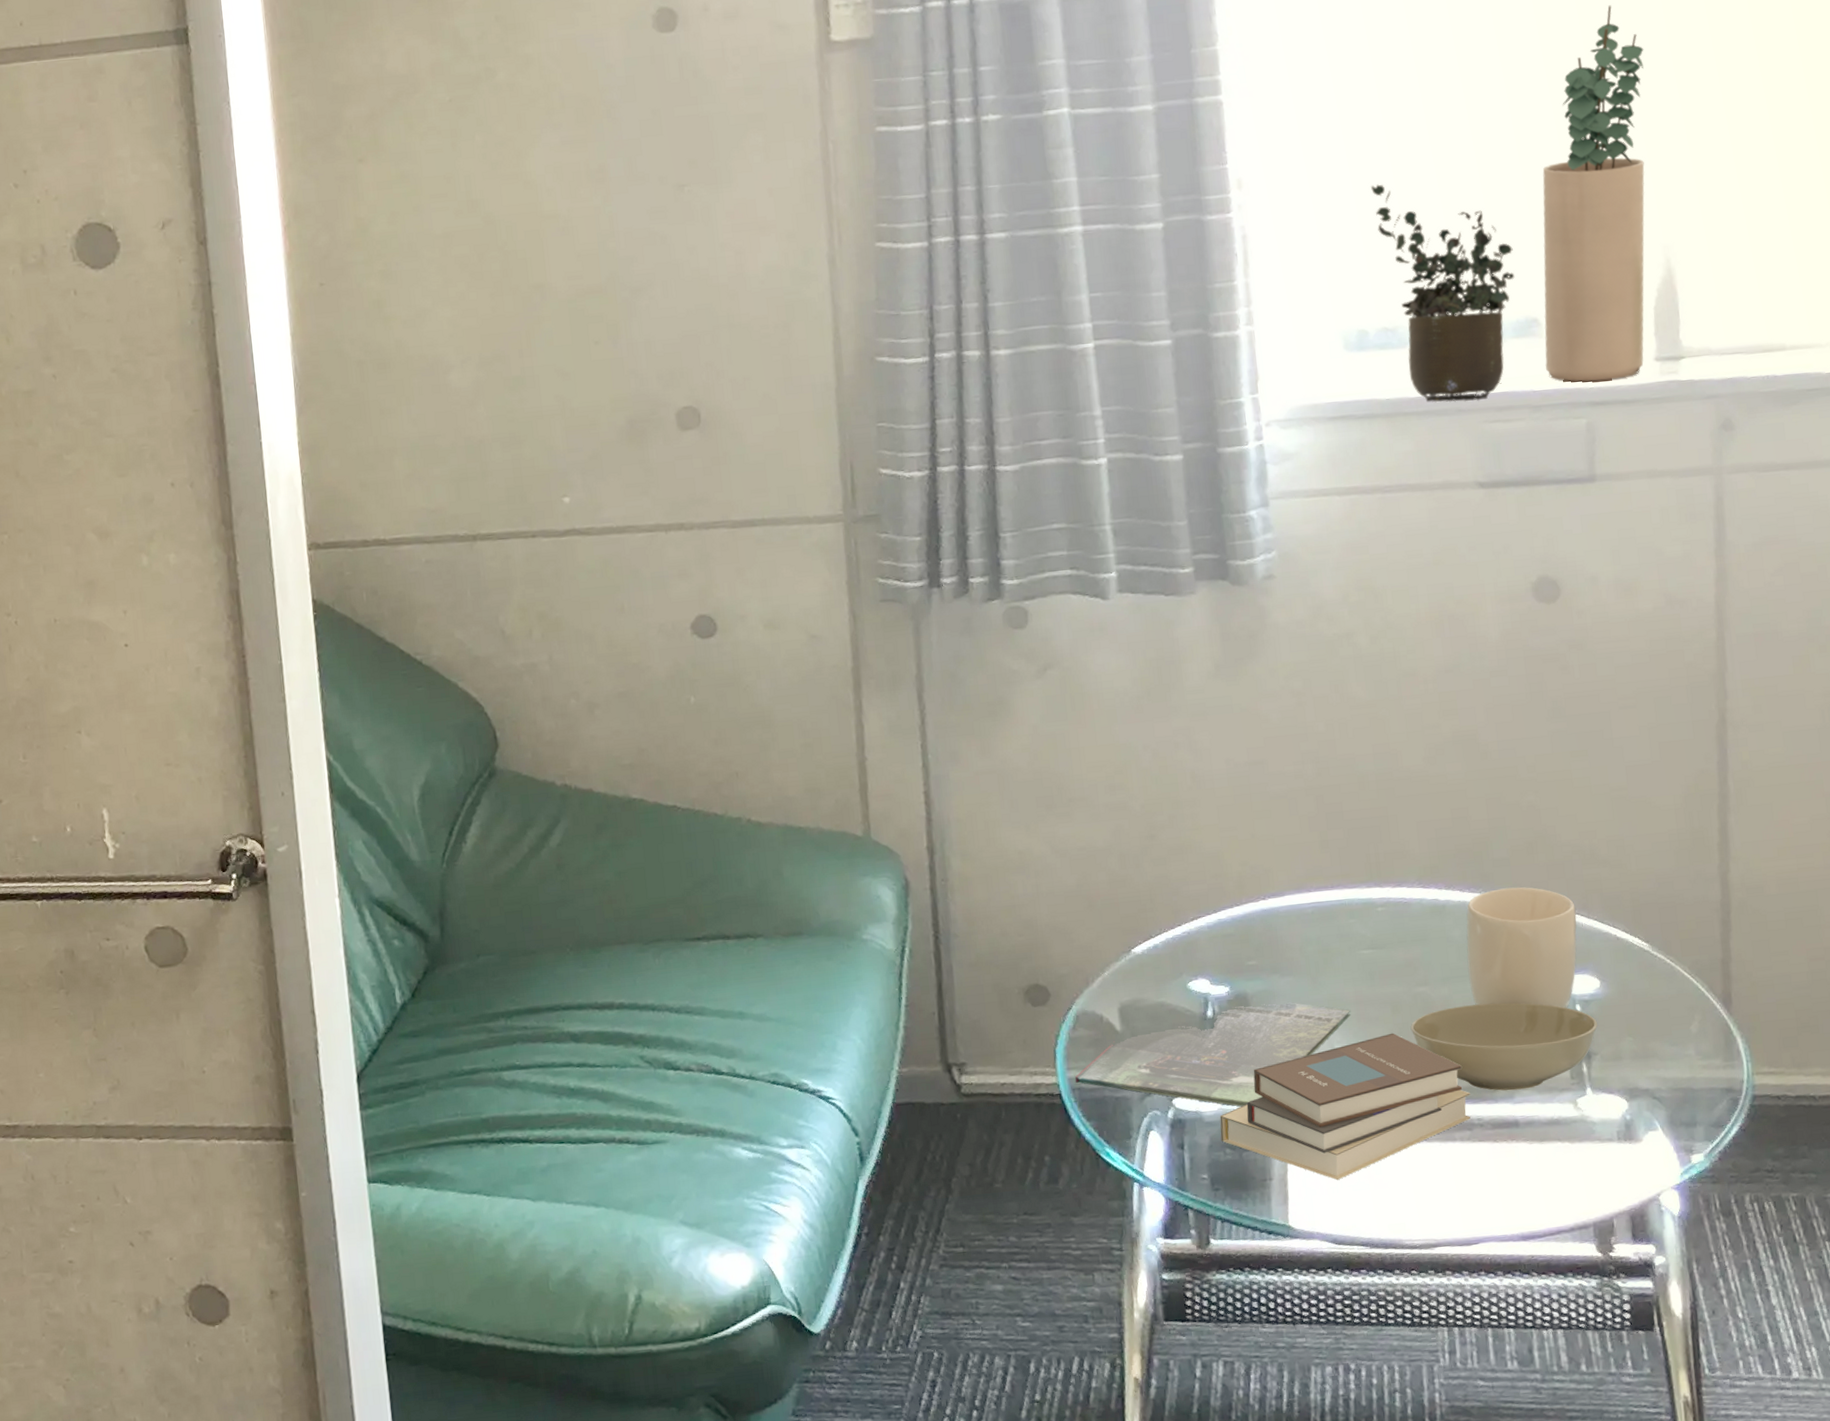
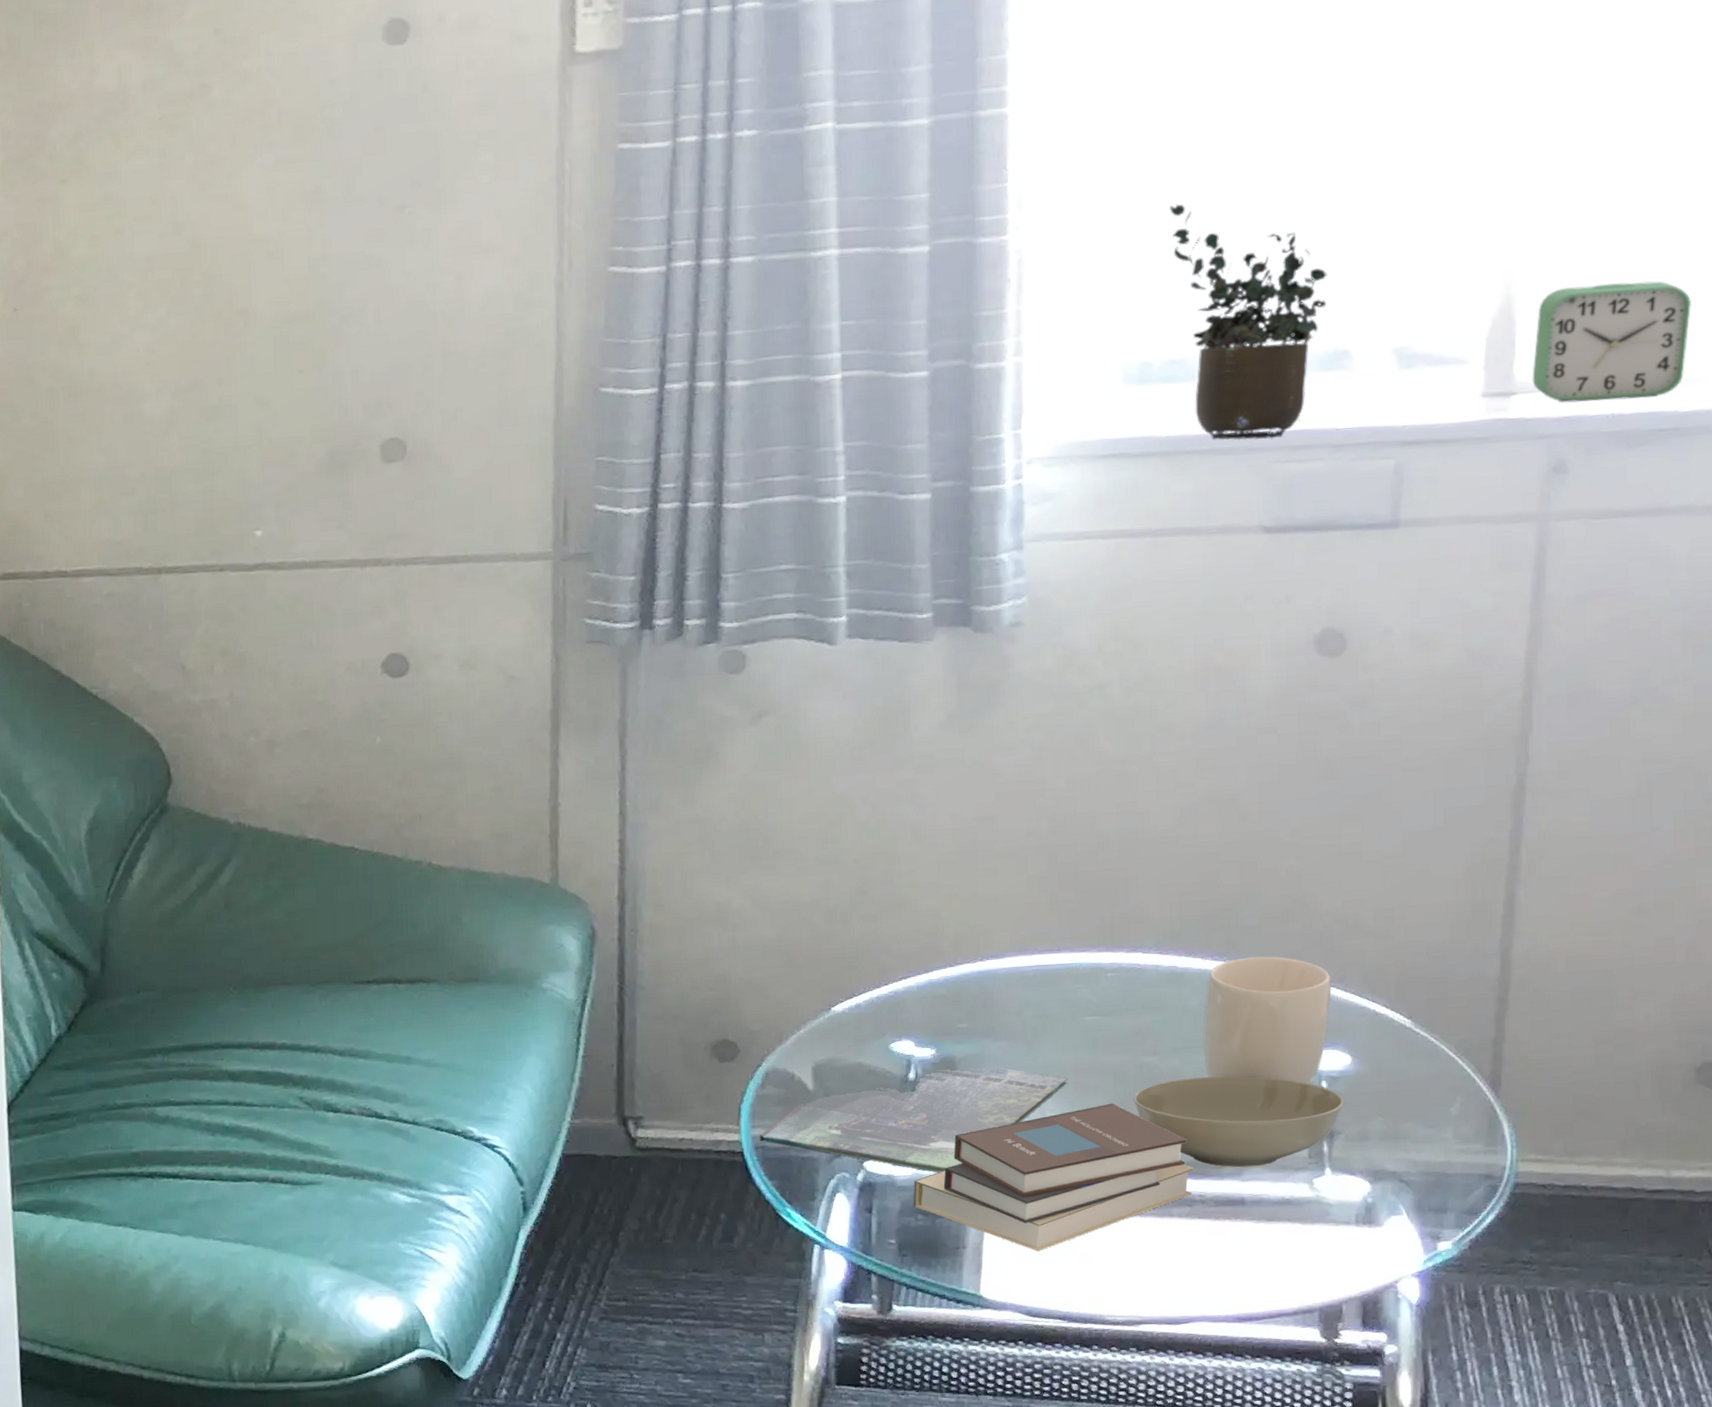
vase: present [1542,5,1645,382] -> none [1353,4,1503,419]
alarm clock: none [1695,254,1825,366] -> present [1532,280,1692,403]

